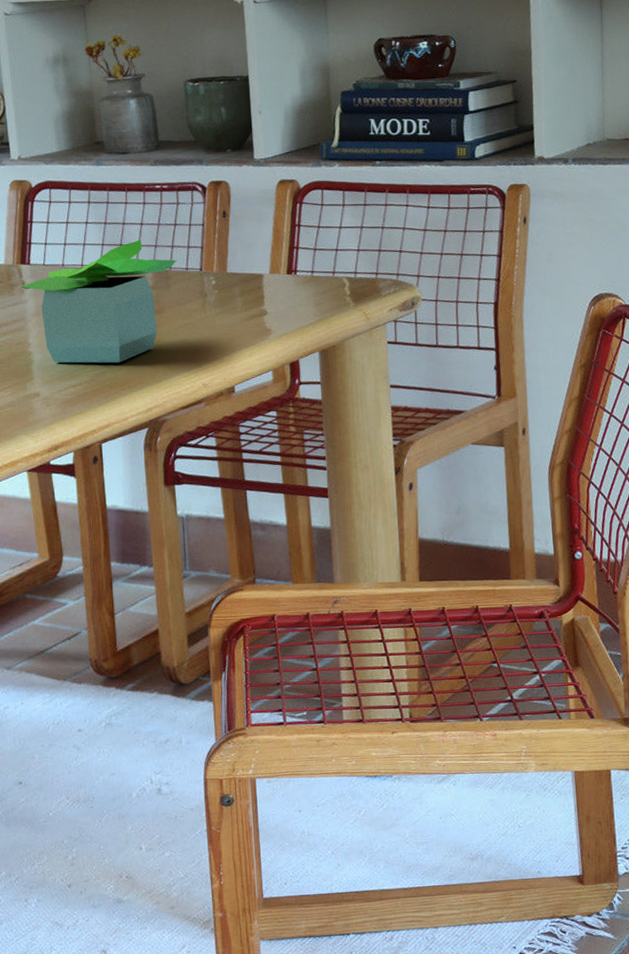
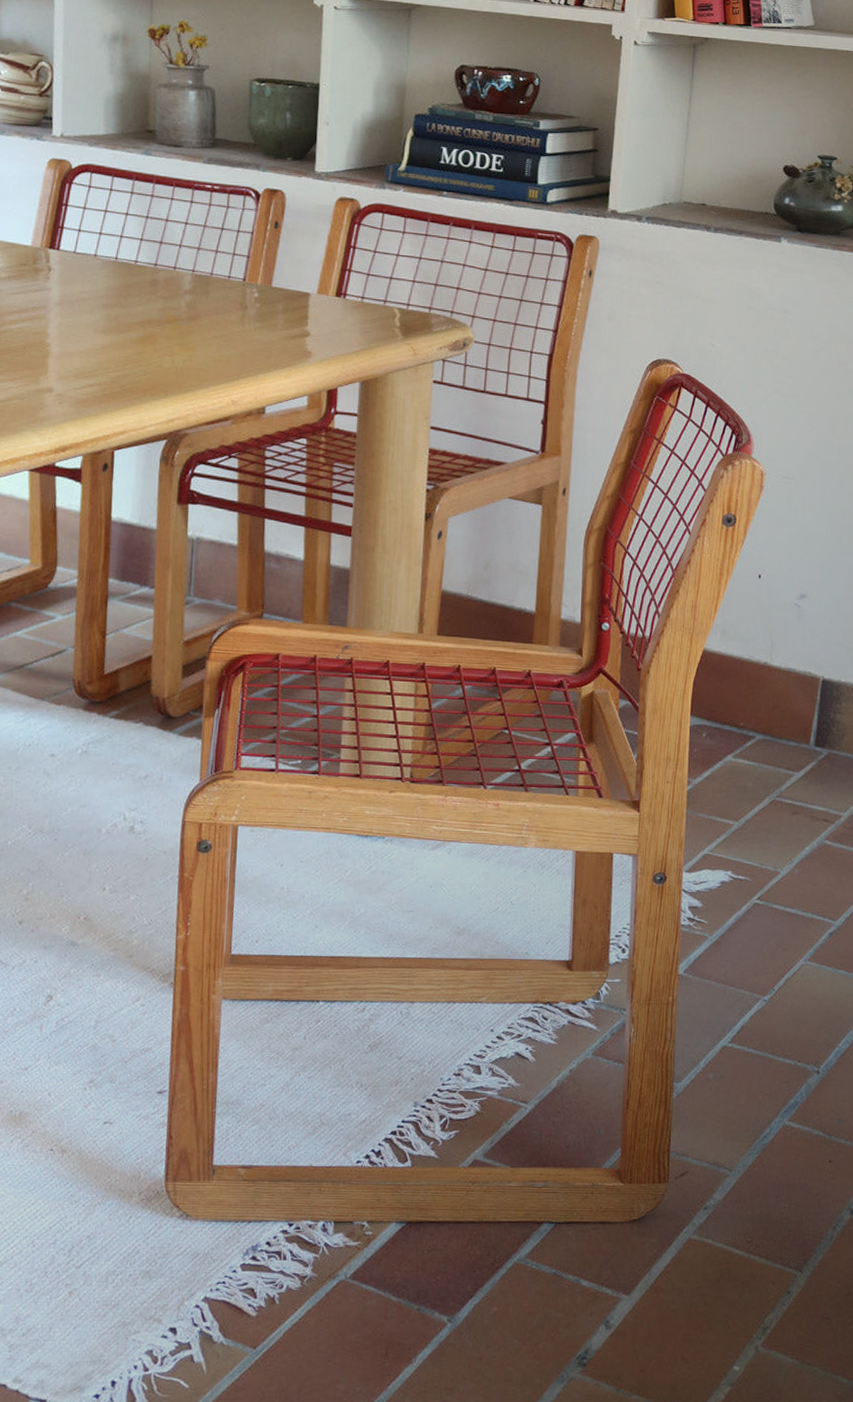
potted plant: present [20,240,176,363] -> none [46,240,219,367]

